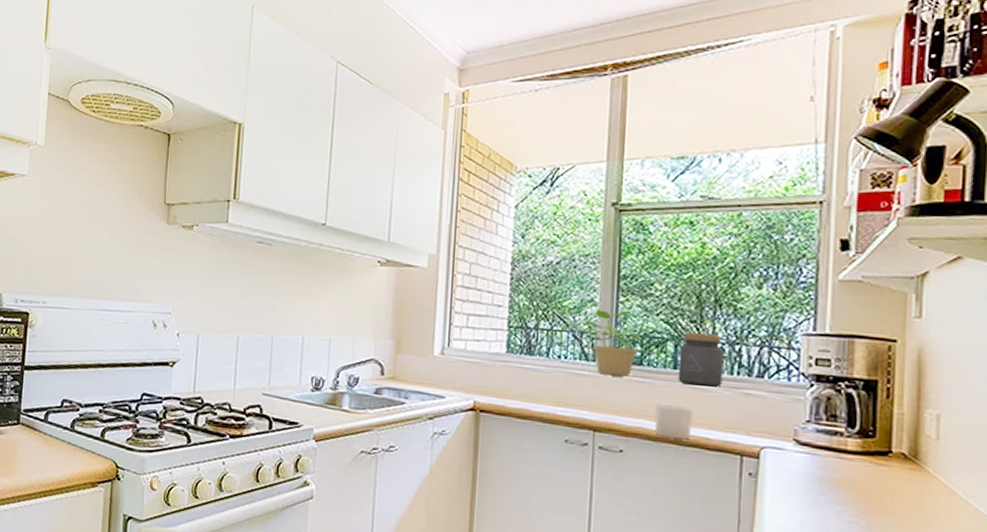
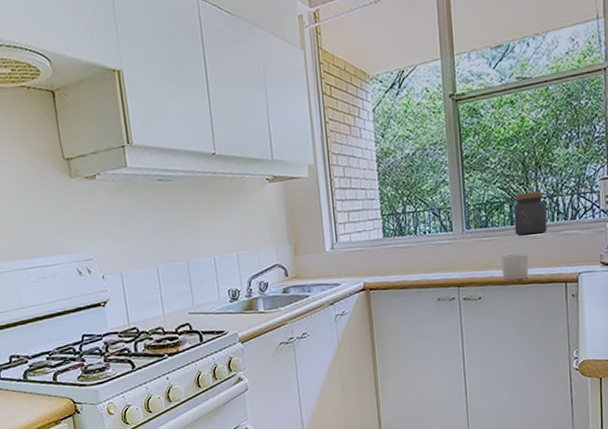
potted plant: present [585,310,650,377] -> none [440,185,490,241]

